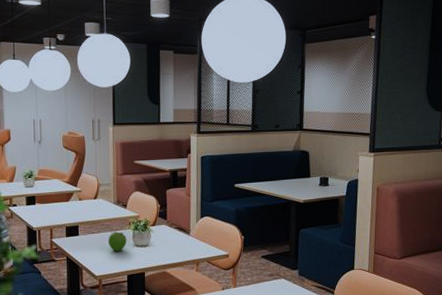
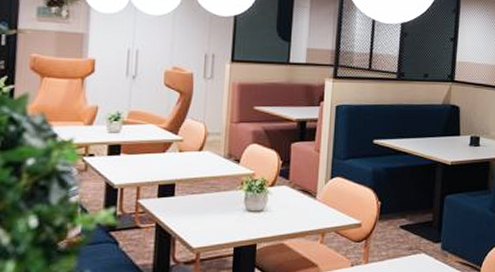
fruit: present [108,230,127,251] -> none [213,191,237,217]

